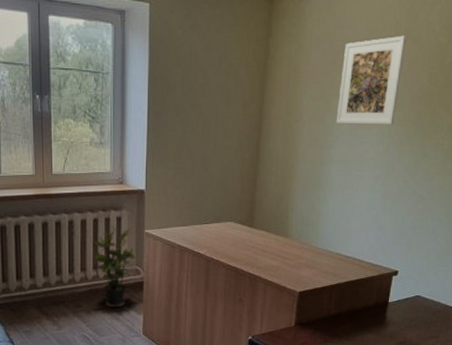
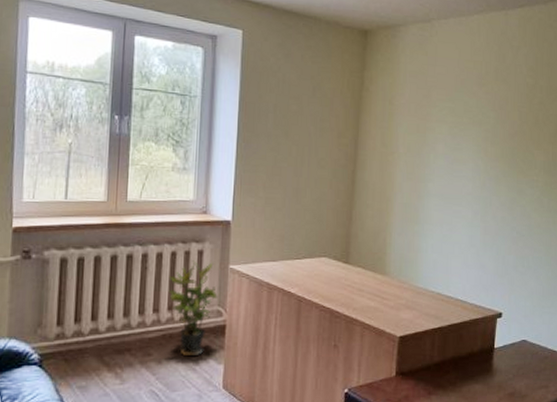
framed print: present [335,35,406,125] -> none [432,75,496,161]

